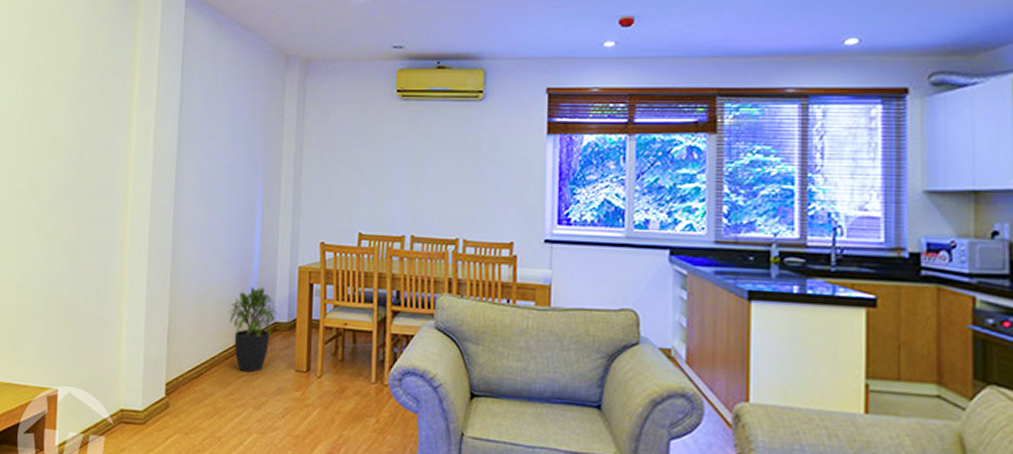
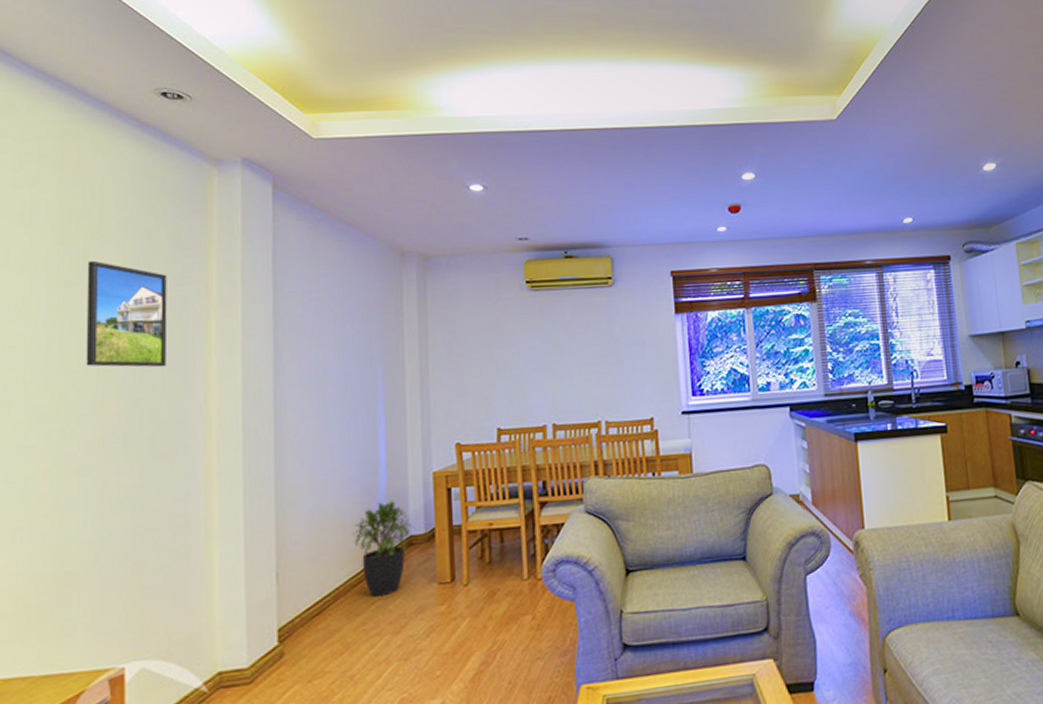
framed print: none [45,52,104,146] -> present [86,260,168,368]

